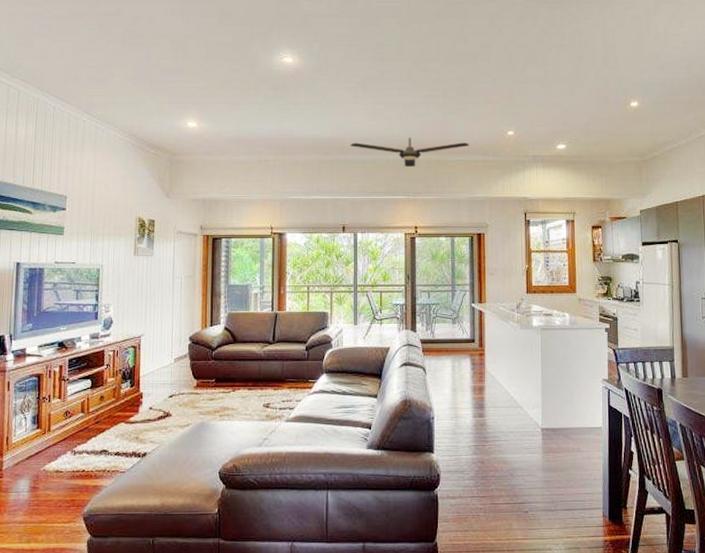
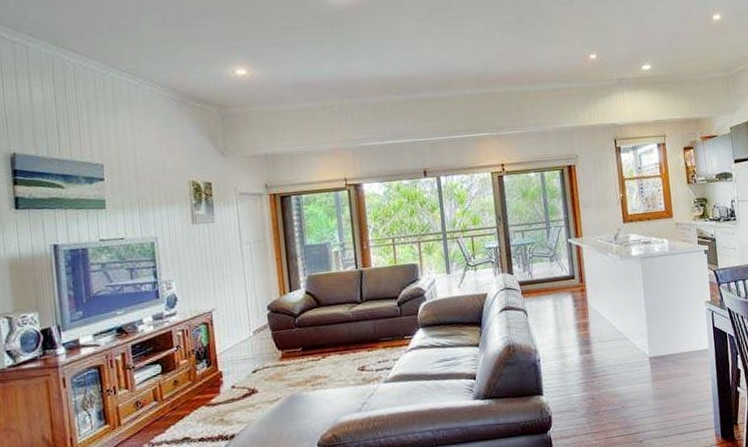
ceiling fan: present [350,138,470,167] -> none [422,69,551,101]

